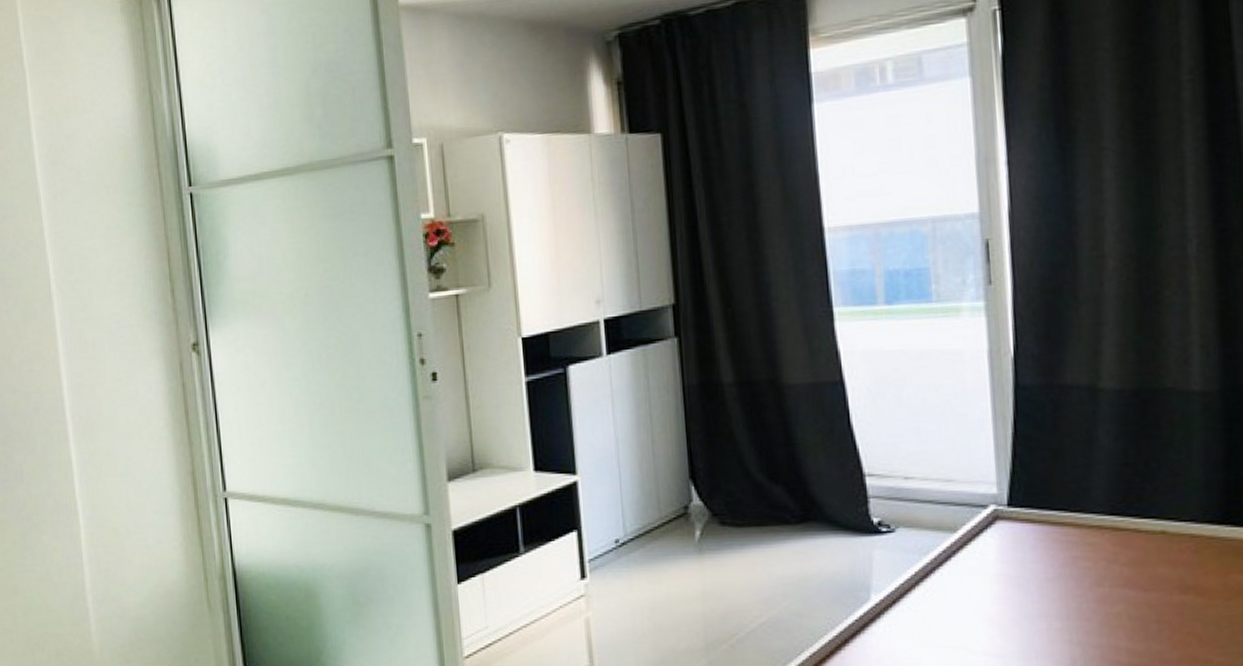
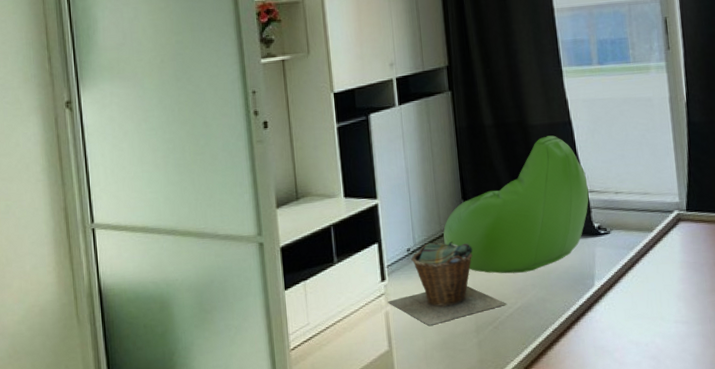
laundry basket: none [588,532,749,639] -> present [387,241,508,326]
bean bag chair: none [664,398,867,578] -> present [443,135,589,274]

